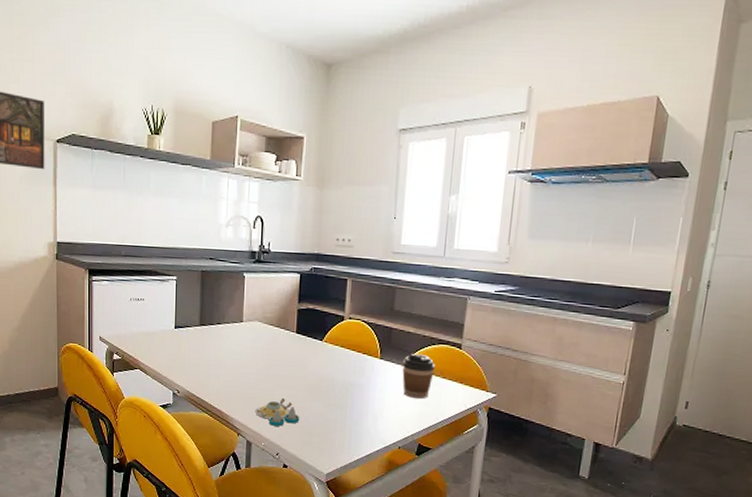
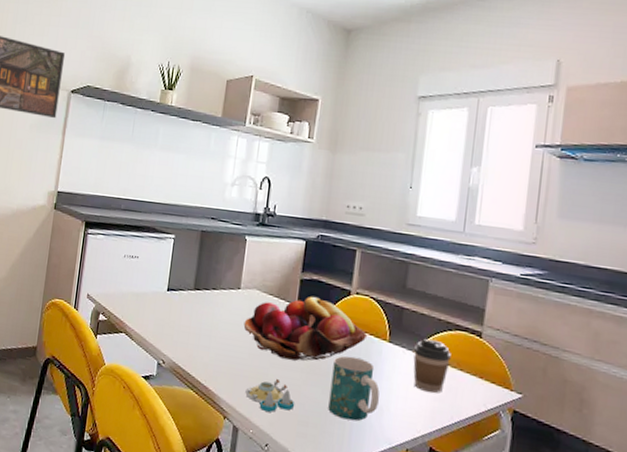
fruit basket: none [248,323,361,381] -> present [243,296,368,361]
mug: none [329,374,374,428] -> present [328,356,380,421]

